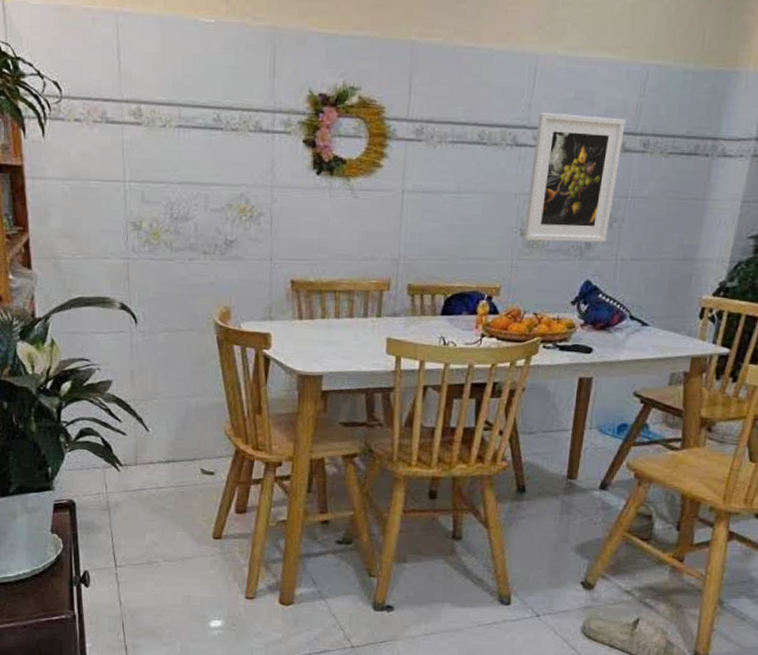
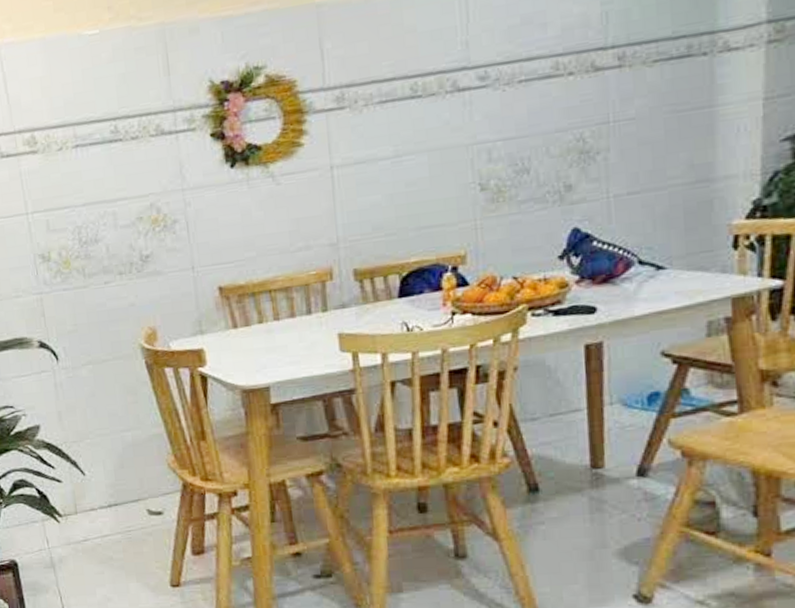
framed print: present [523,112,626,243] -> none [480,34,591,197]

